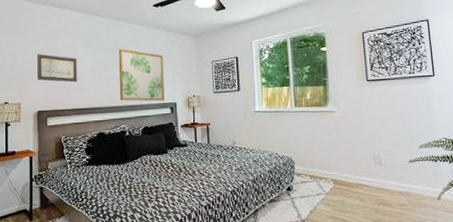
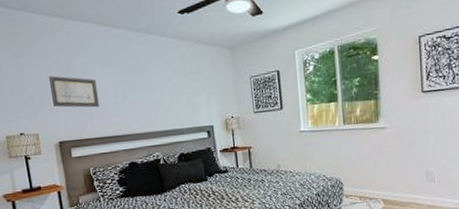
wall art: present [118,49,165,101] -> none [142,66,200,126]

